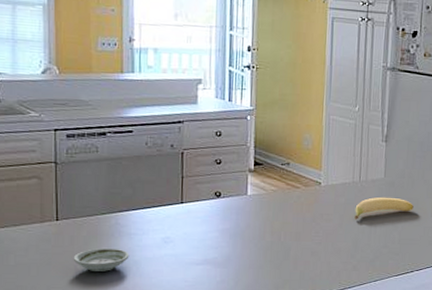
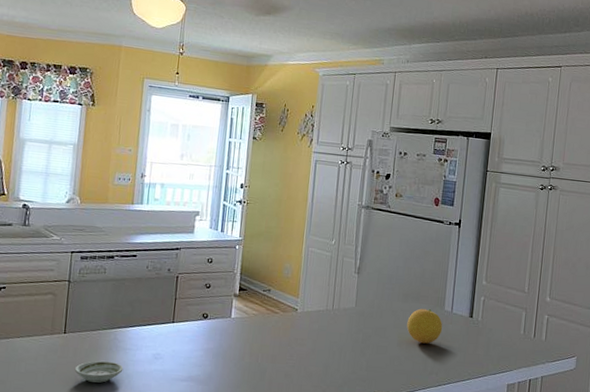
banana: present [354,197,414,219] -> none [326,325,381,345]

